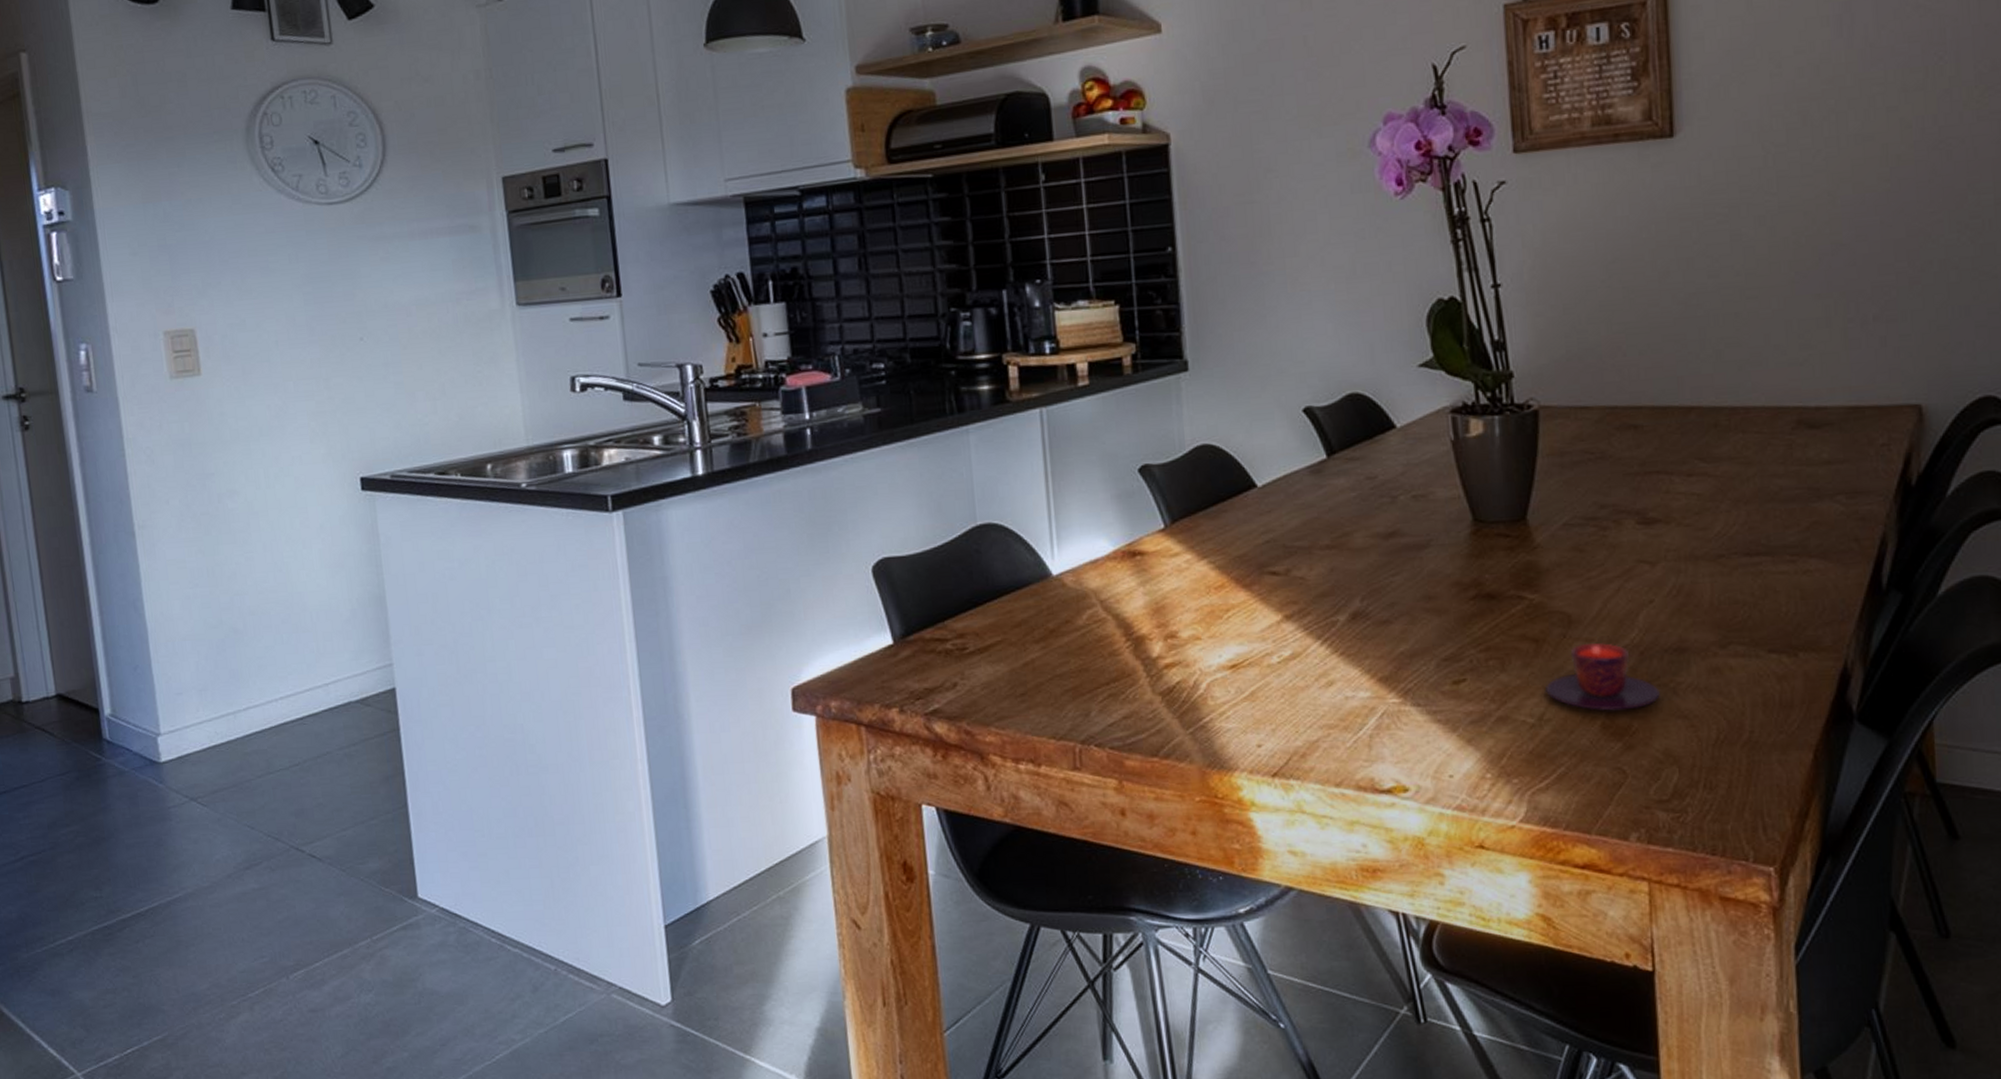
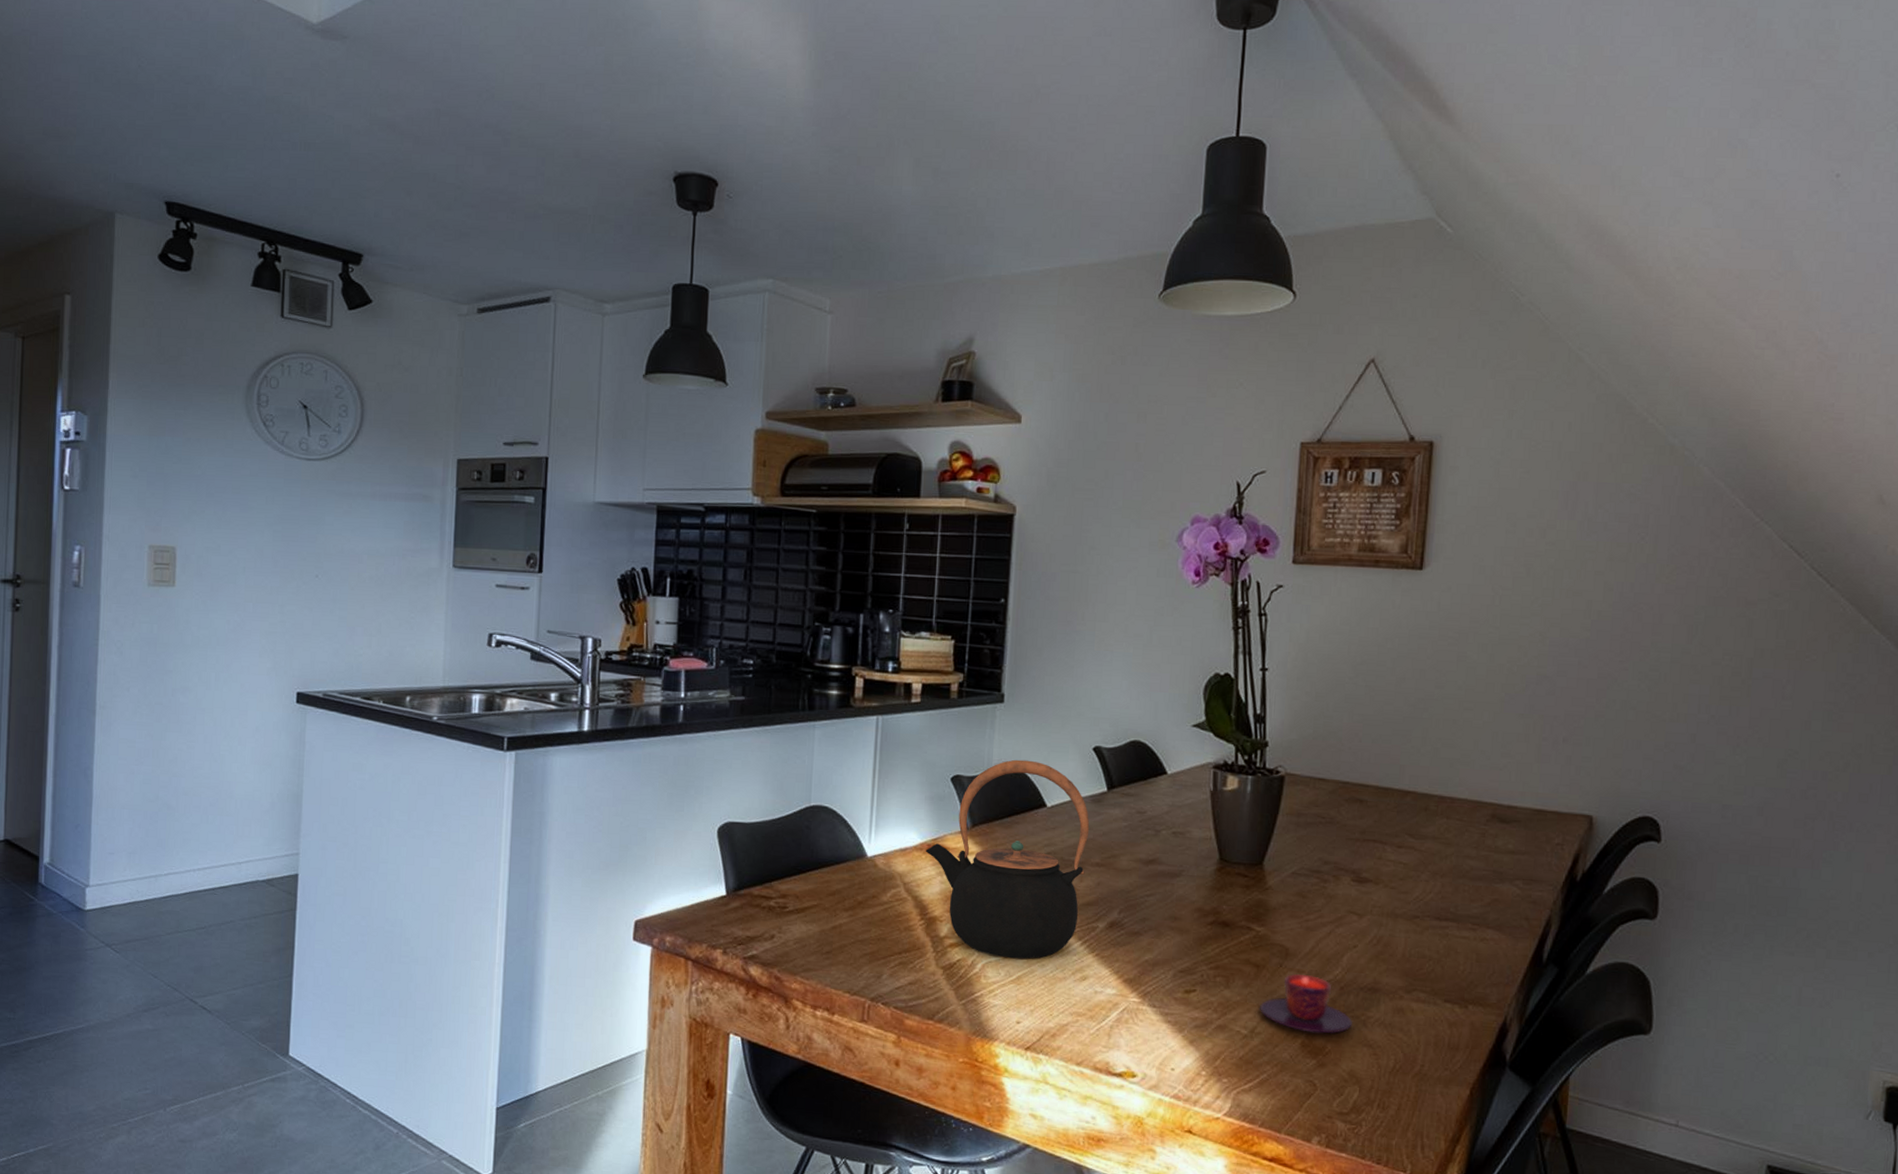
teapot: none [1120,435,1314,672] -> present [925,759,1090,959]

